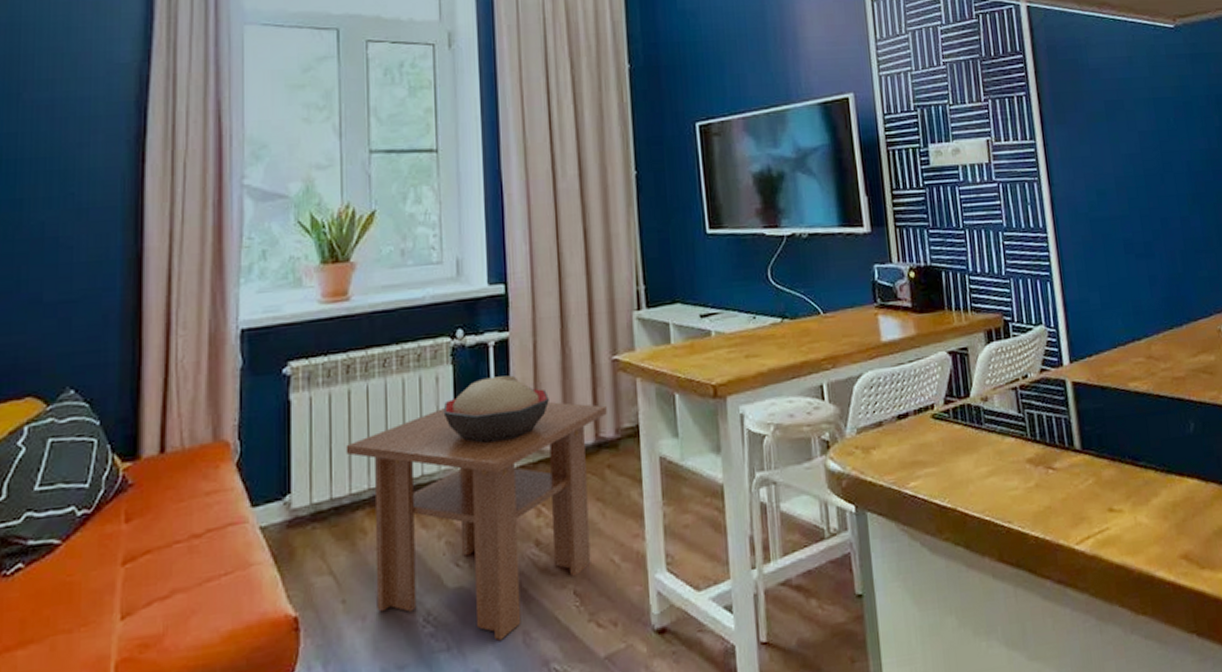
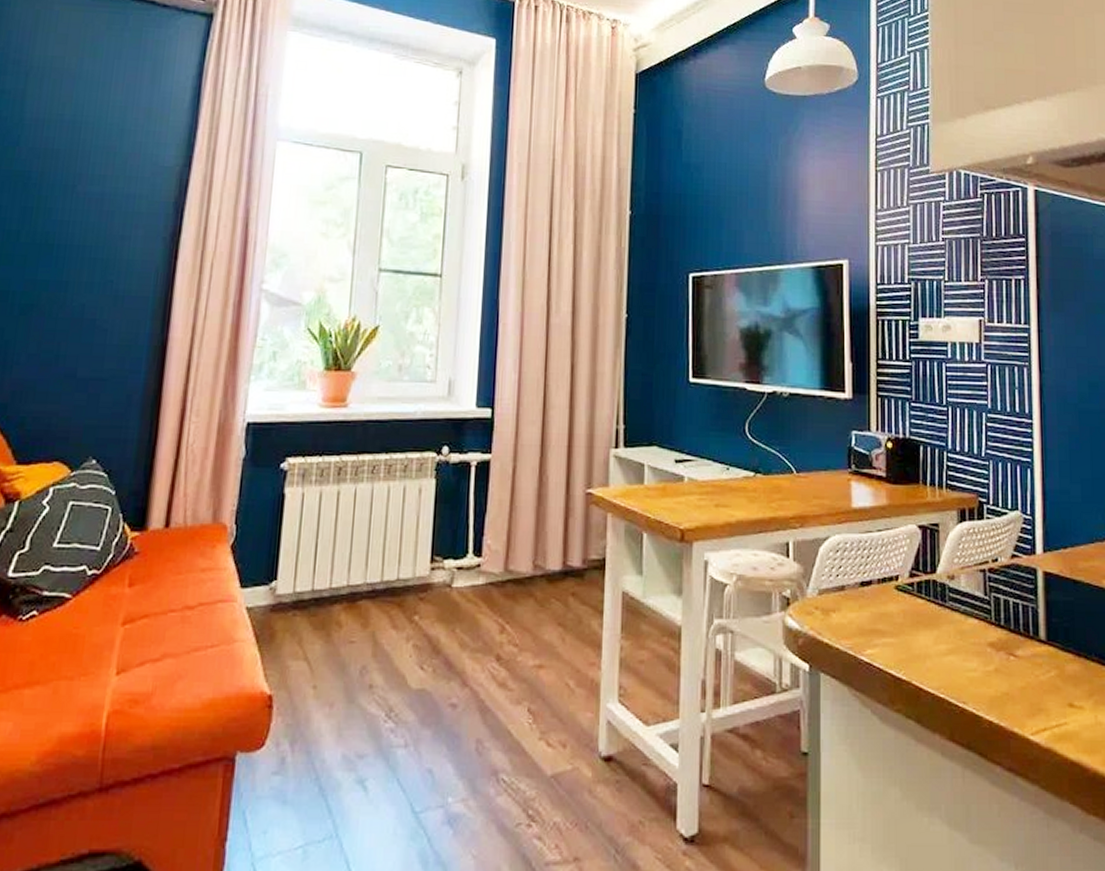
coffee table: present [345,402,607,641] -> none [330,519,576,745]
decorative bowl: present [443,375,549,443] -> none [422,495,523,557]

